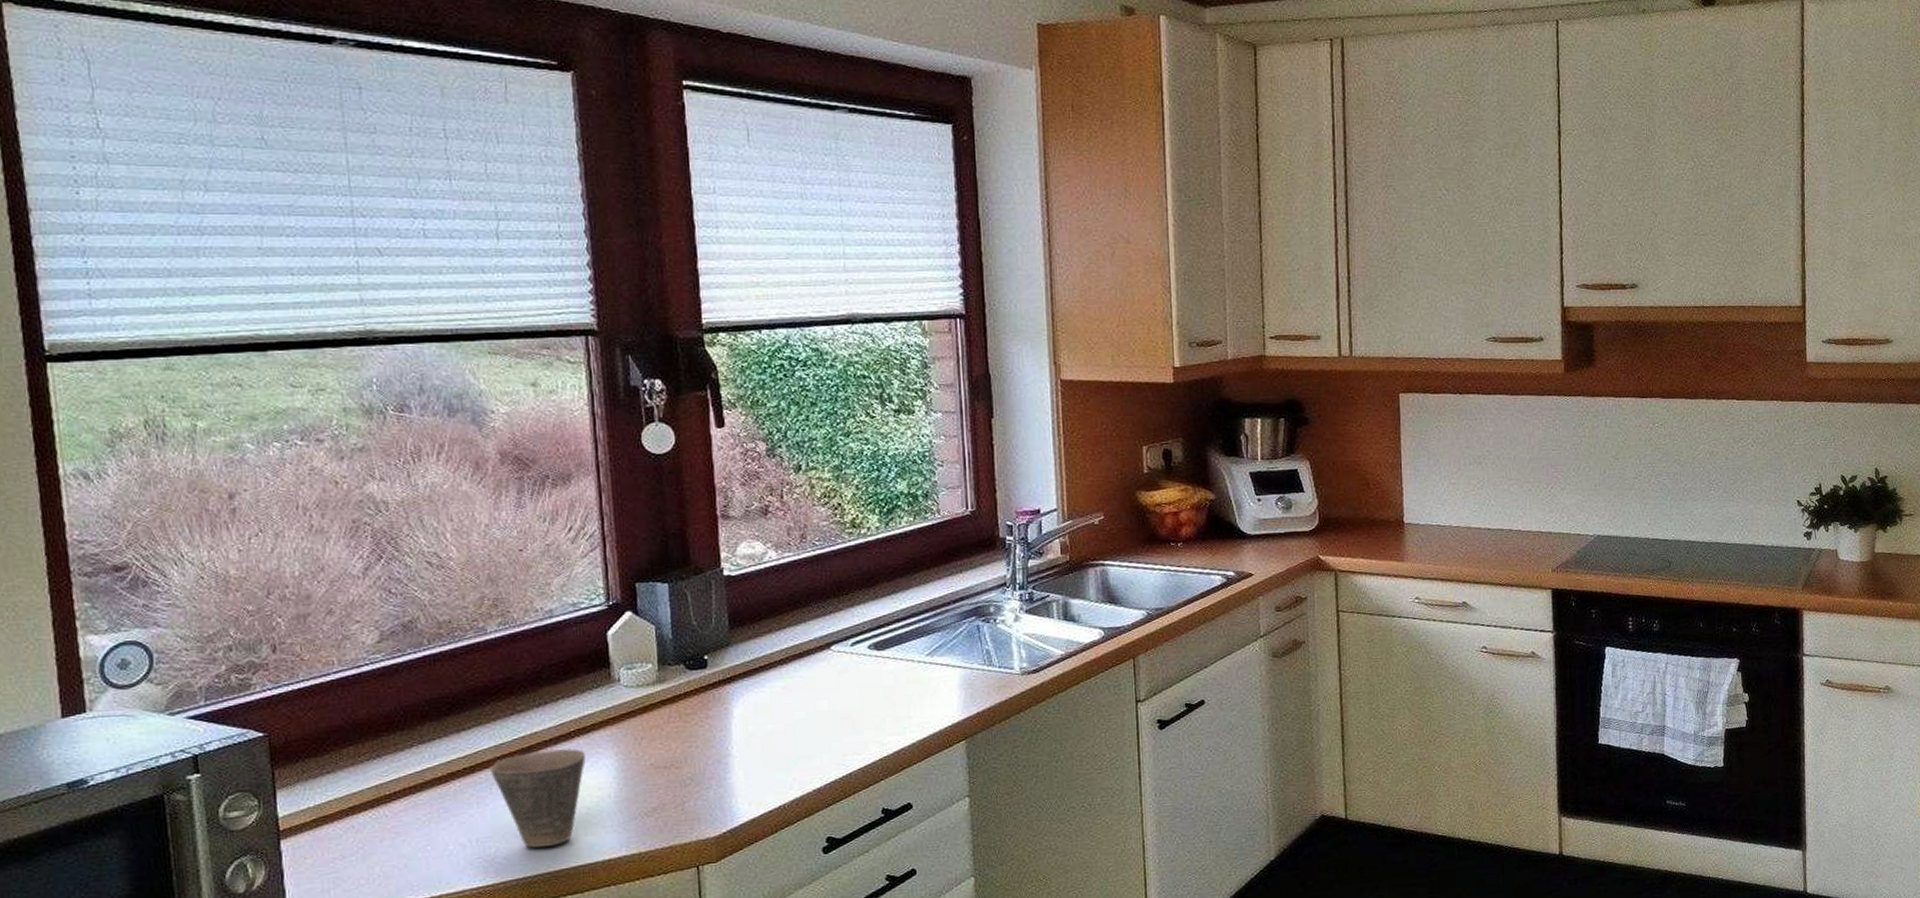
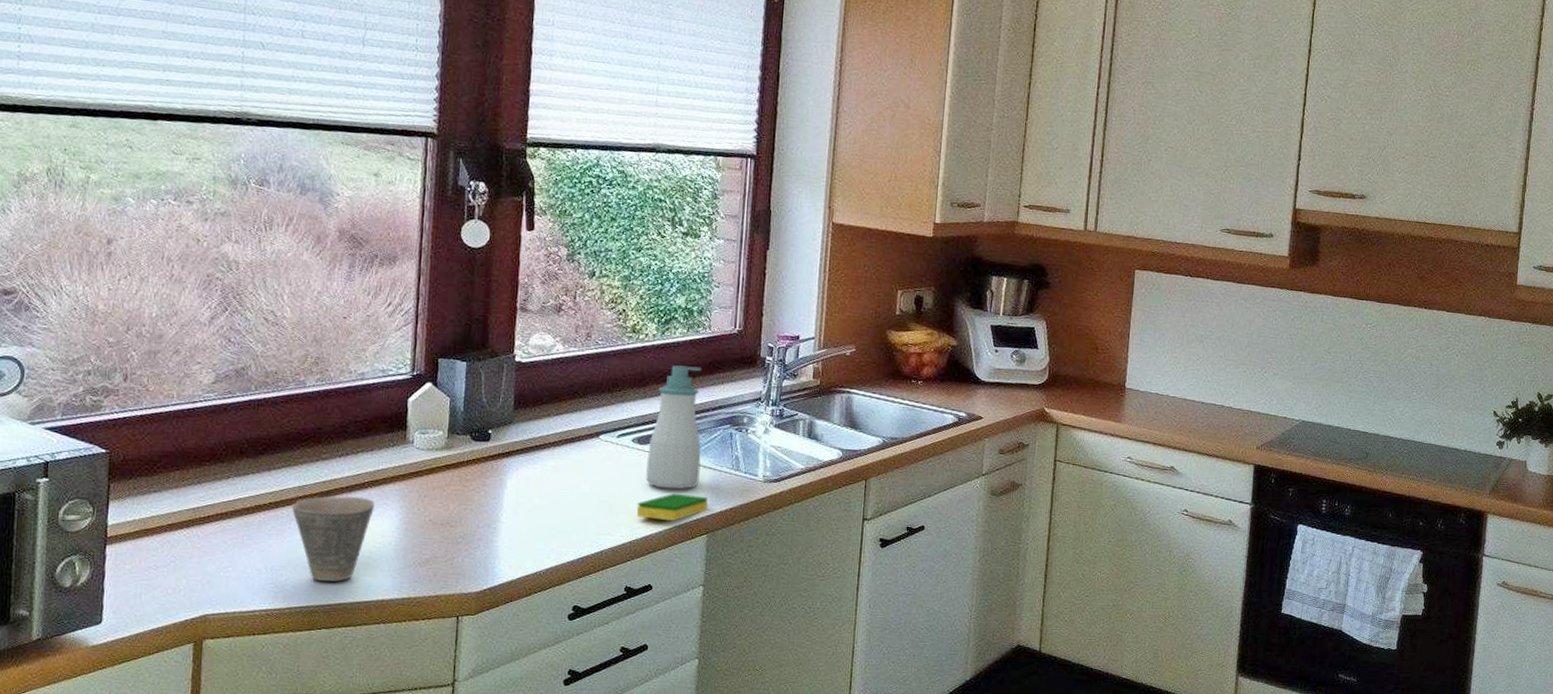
dish sponge: none [883,698,962,731] -> present [636,493,708,522]
soap bottle: none [887,557,950,696] -> present [645,365,701,489]

